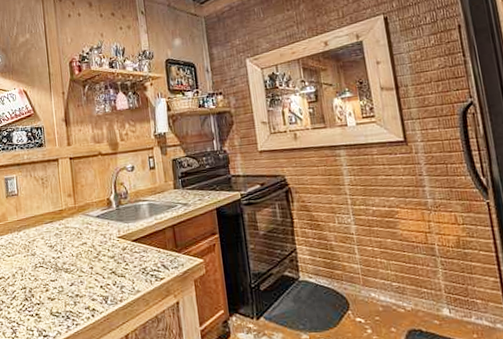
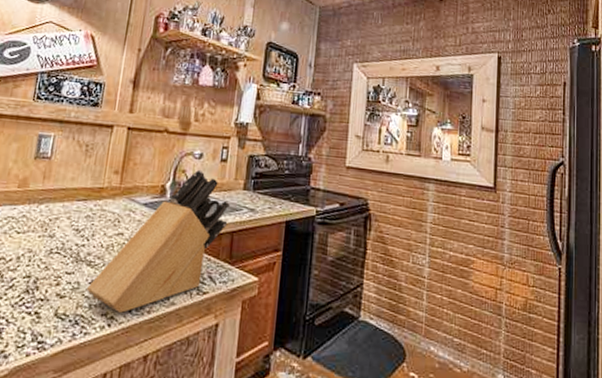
knife block: none [69,179,168,305] -> present [87,169,230,313]

